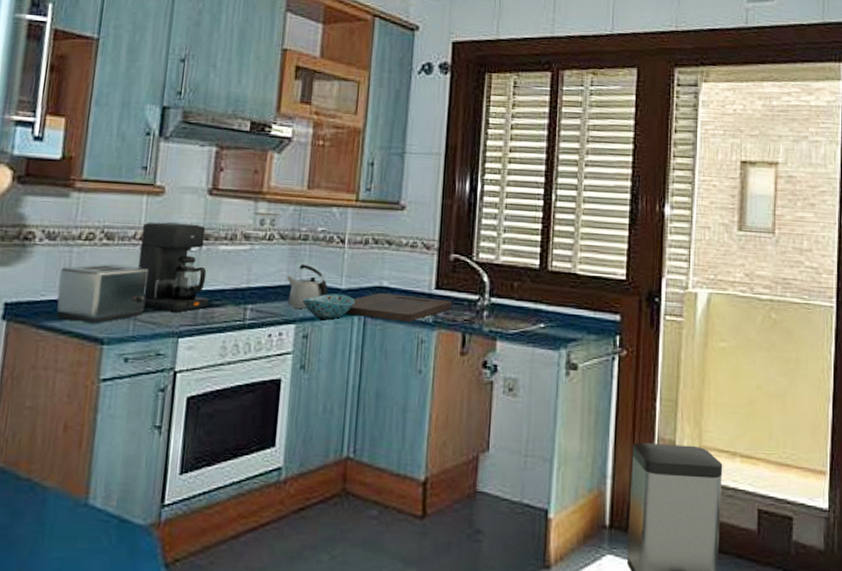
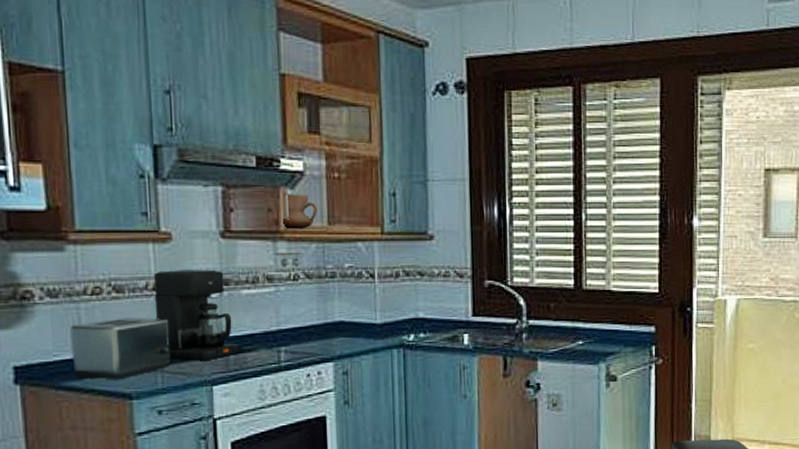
ceramic jug: none [257,157,300,192] -> present [273,193,318,230]
kettle: present [286,264,328,310] -> none [317,301,363,348]
bowl: present [302,293,356,320] -> none [337,329,393,355]
cutting board: present [345,292,452,322] -> none [383,323,490,351]

